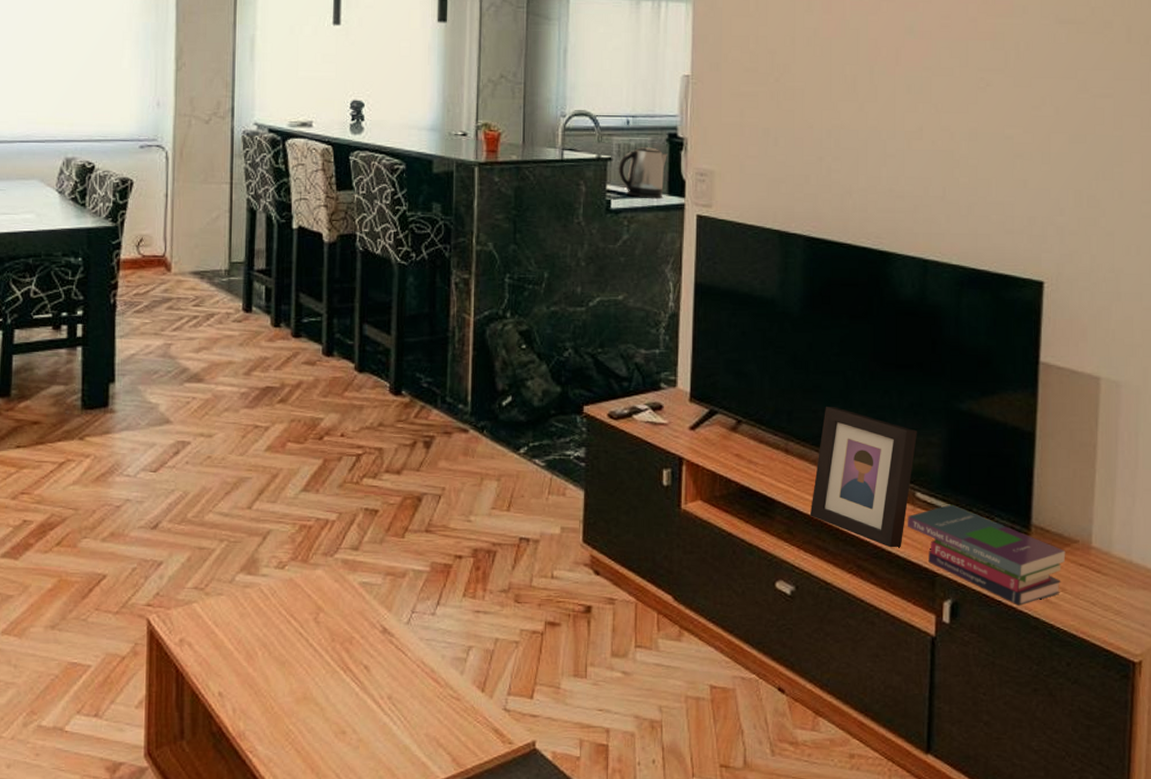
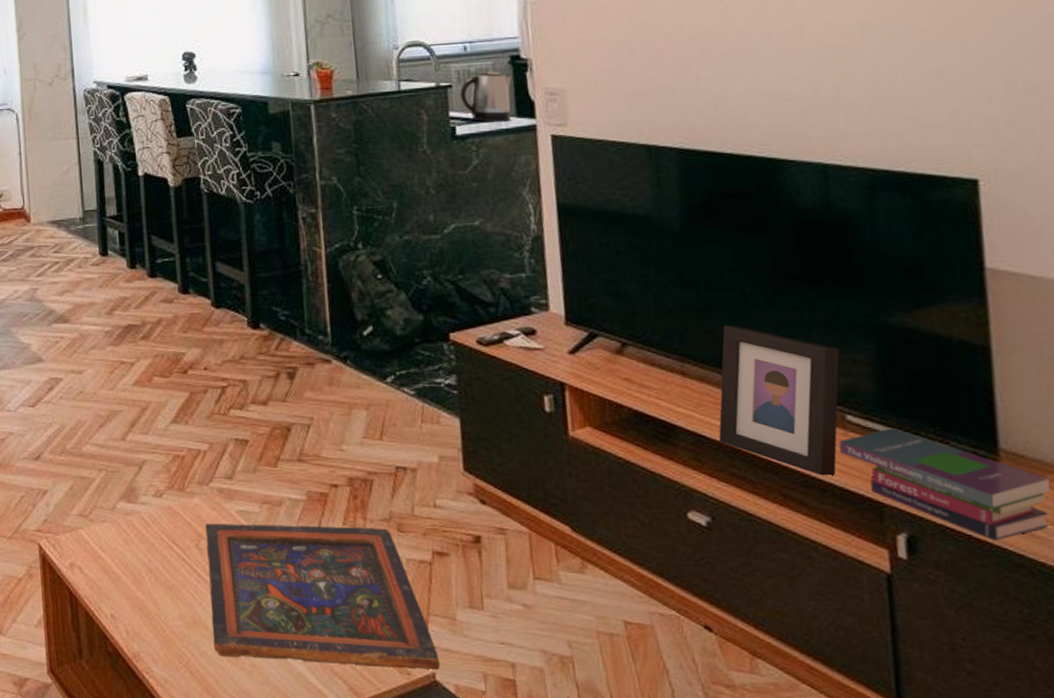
painted panel: none [322,596,541,739] -> present [205,523,441,671]

